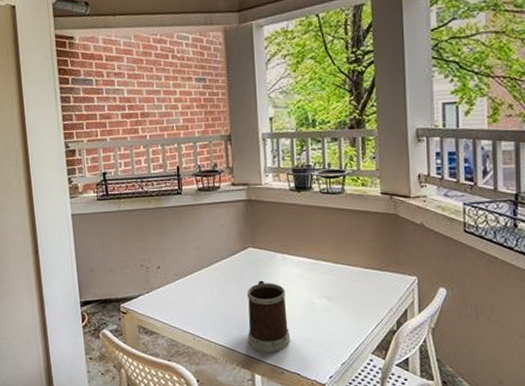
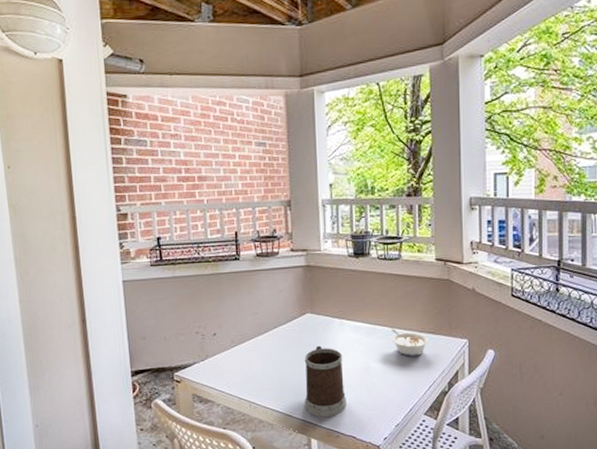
legume: none [335,265,375,293] -> present [391,329,429,356]

